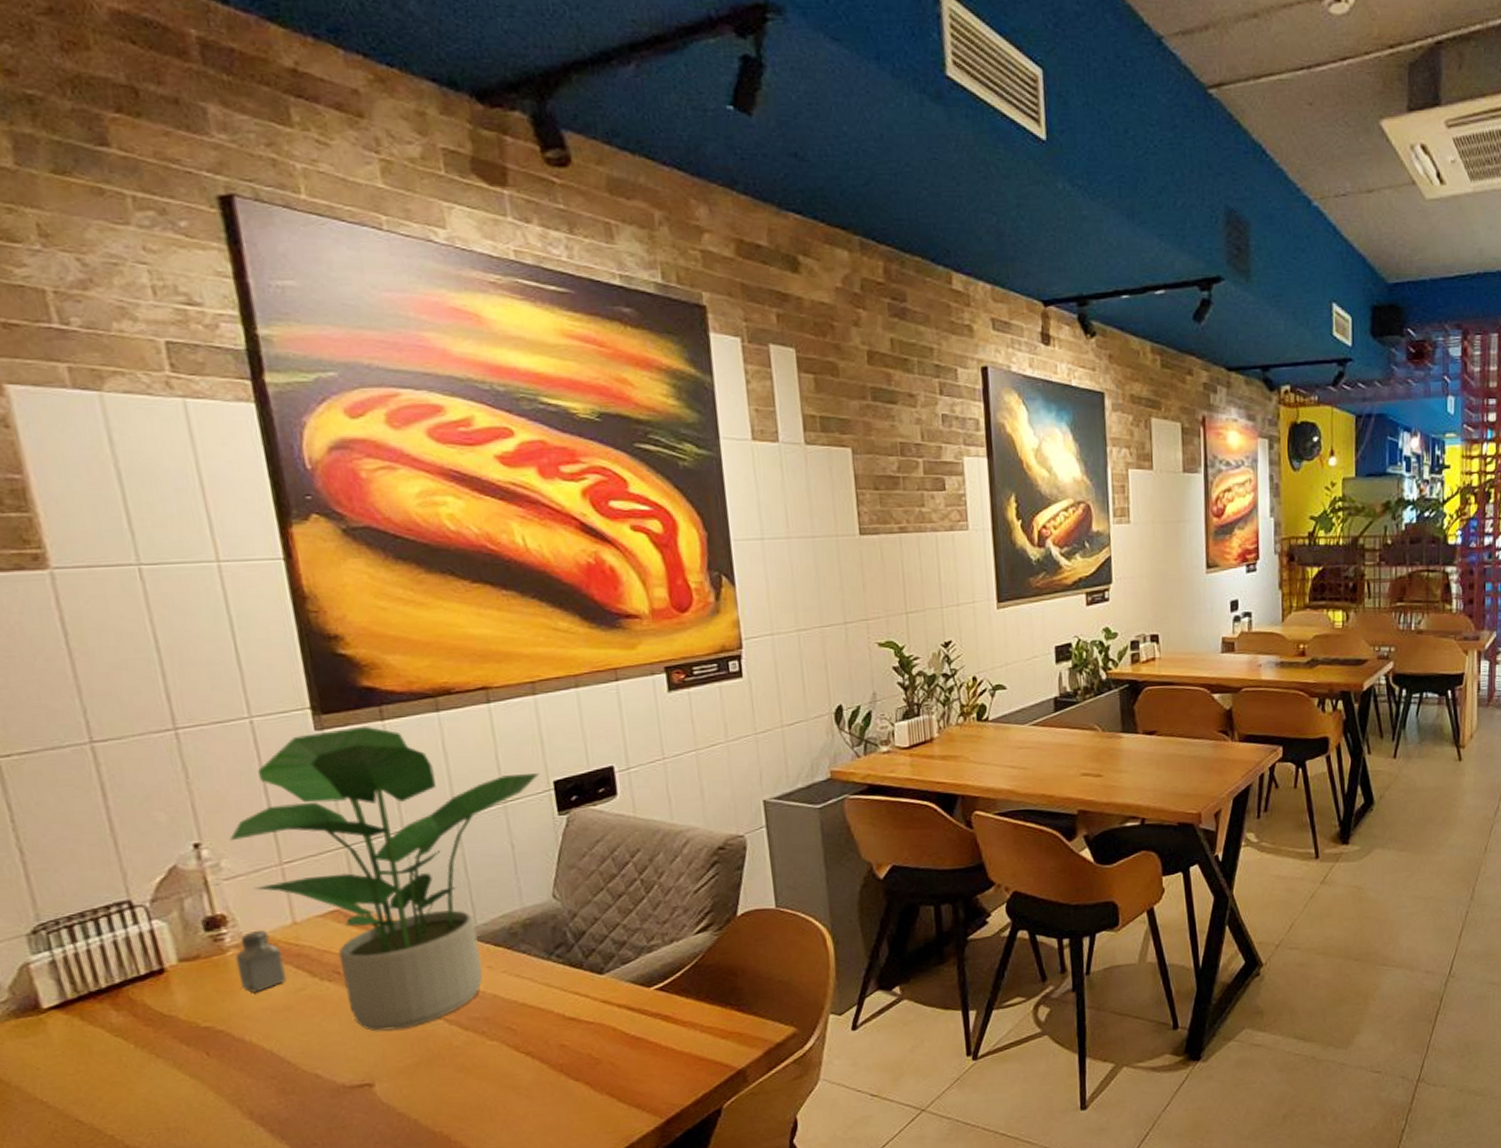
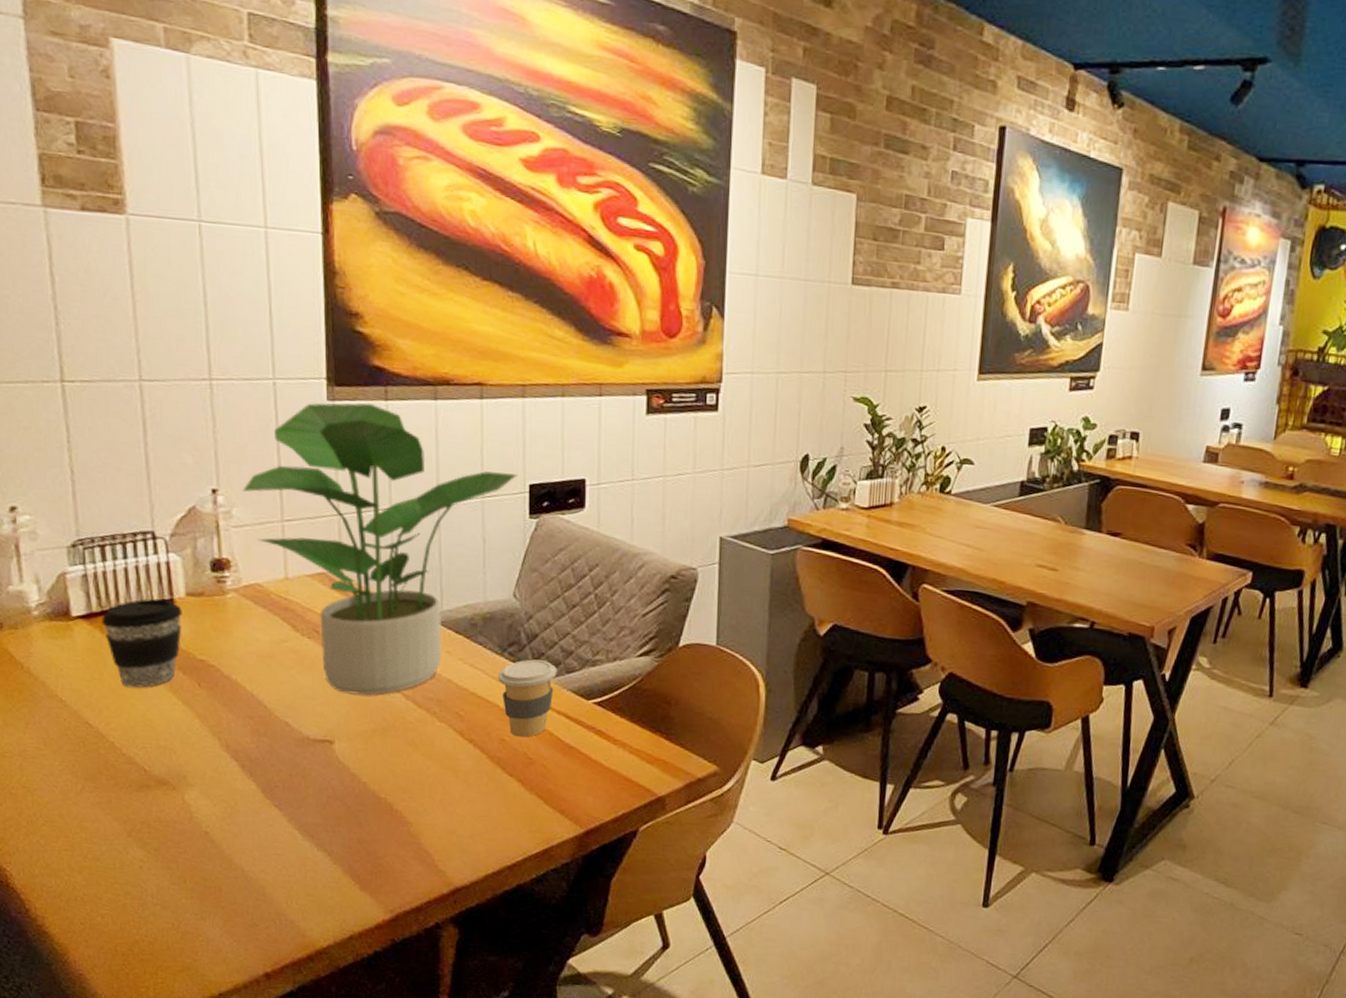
coffee cup: none [80,969,180,1073] -> present [102,598,183,688]
saltshaker: present [235,929,287,993] -> none [233,578,273,636]
coffee cup: none [548,956,612,1040] -> present [498,659,557,738]

